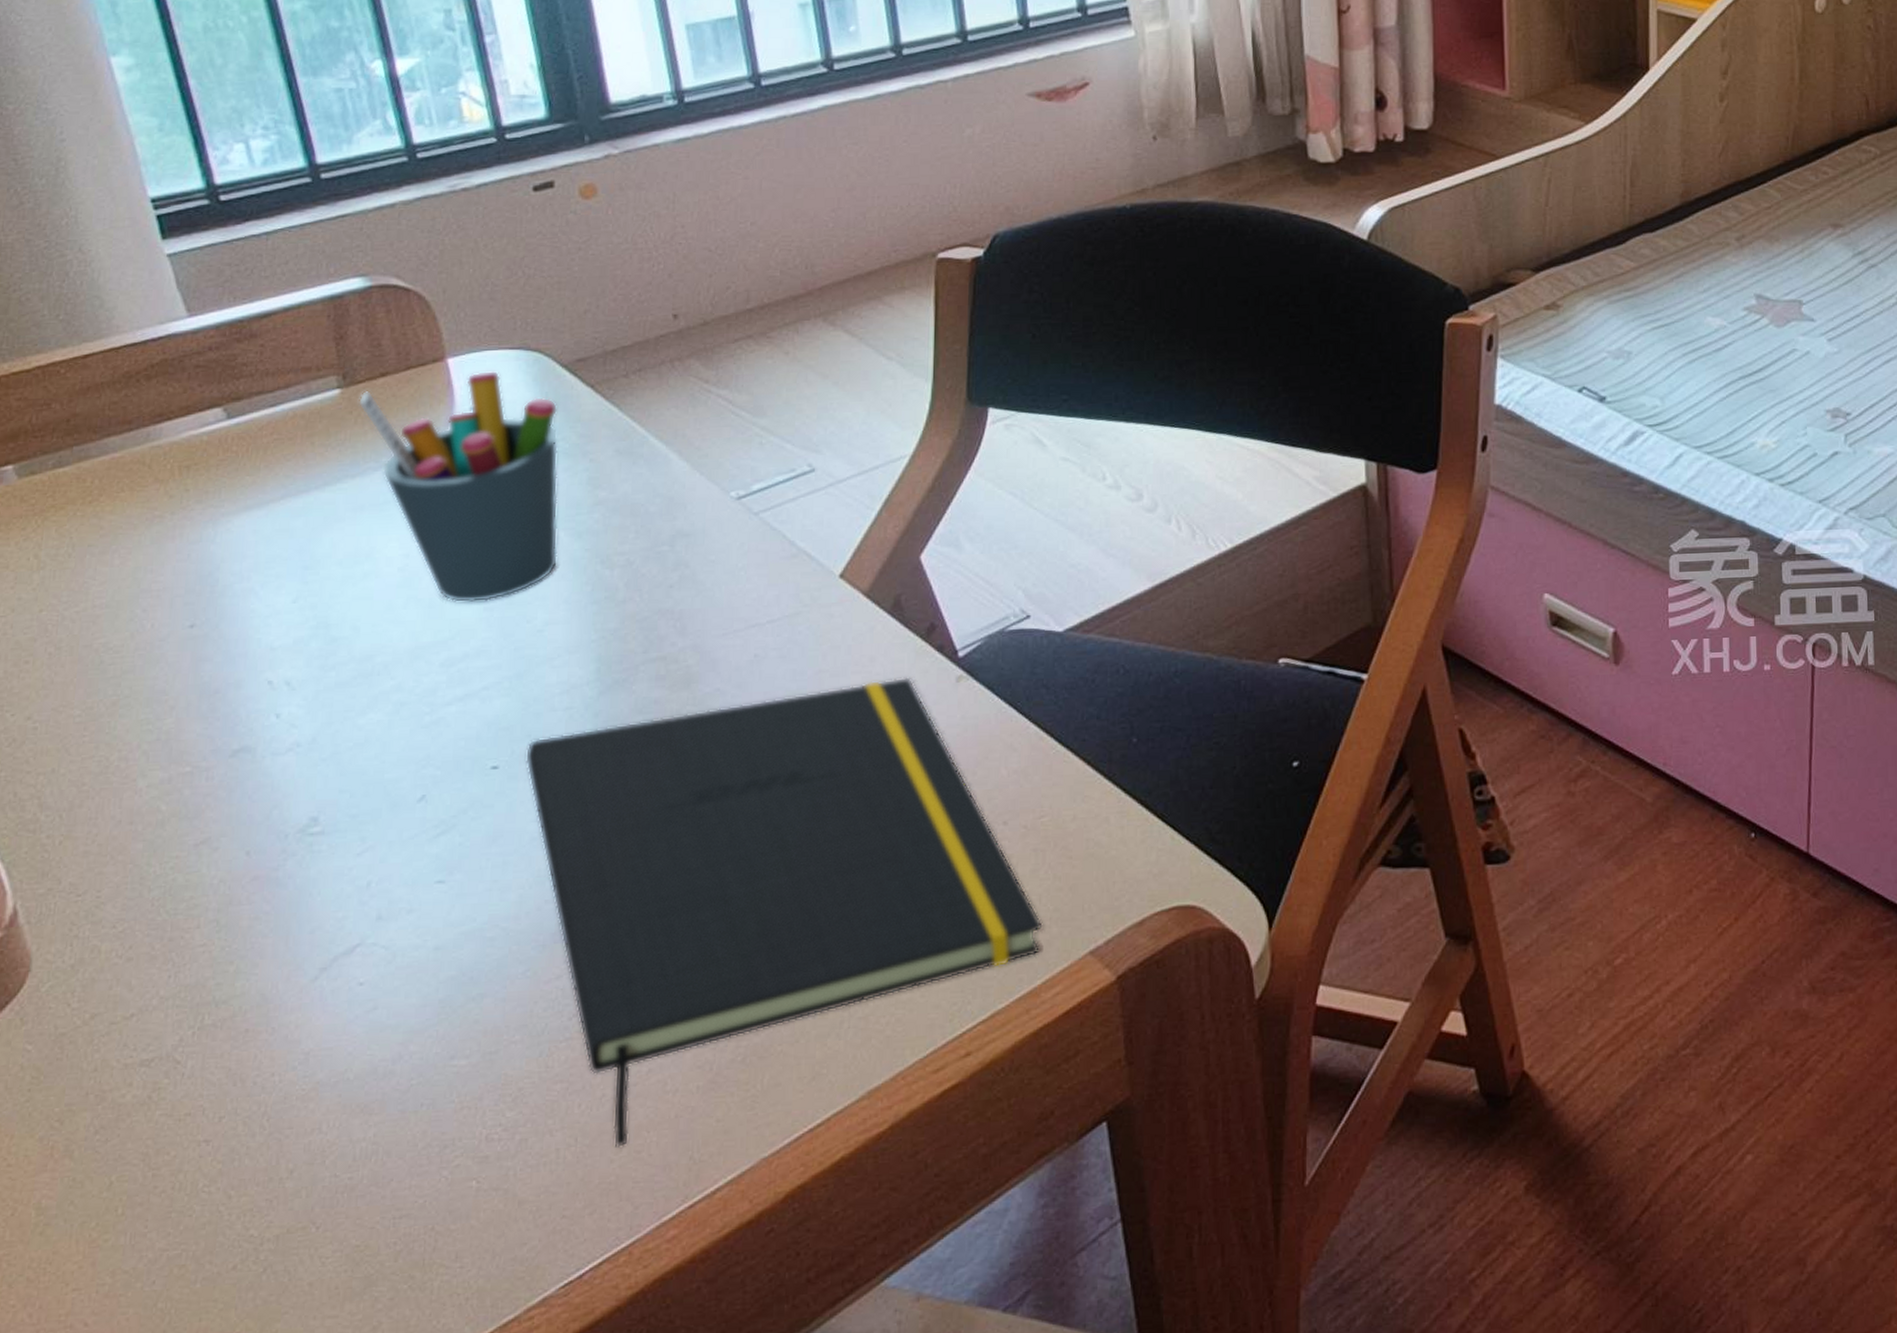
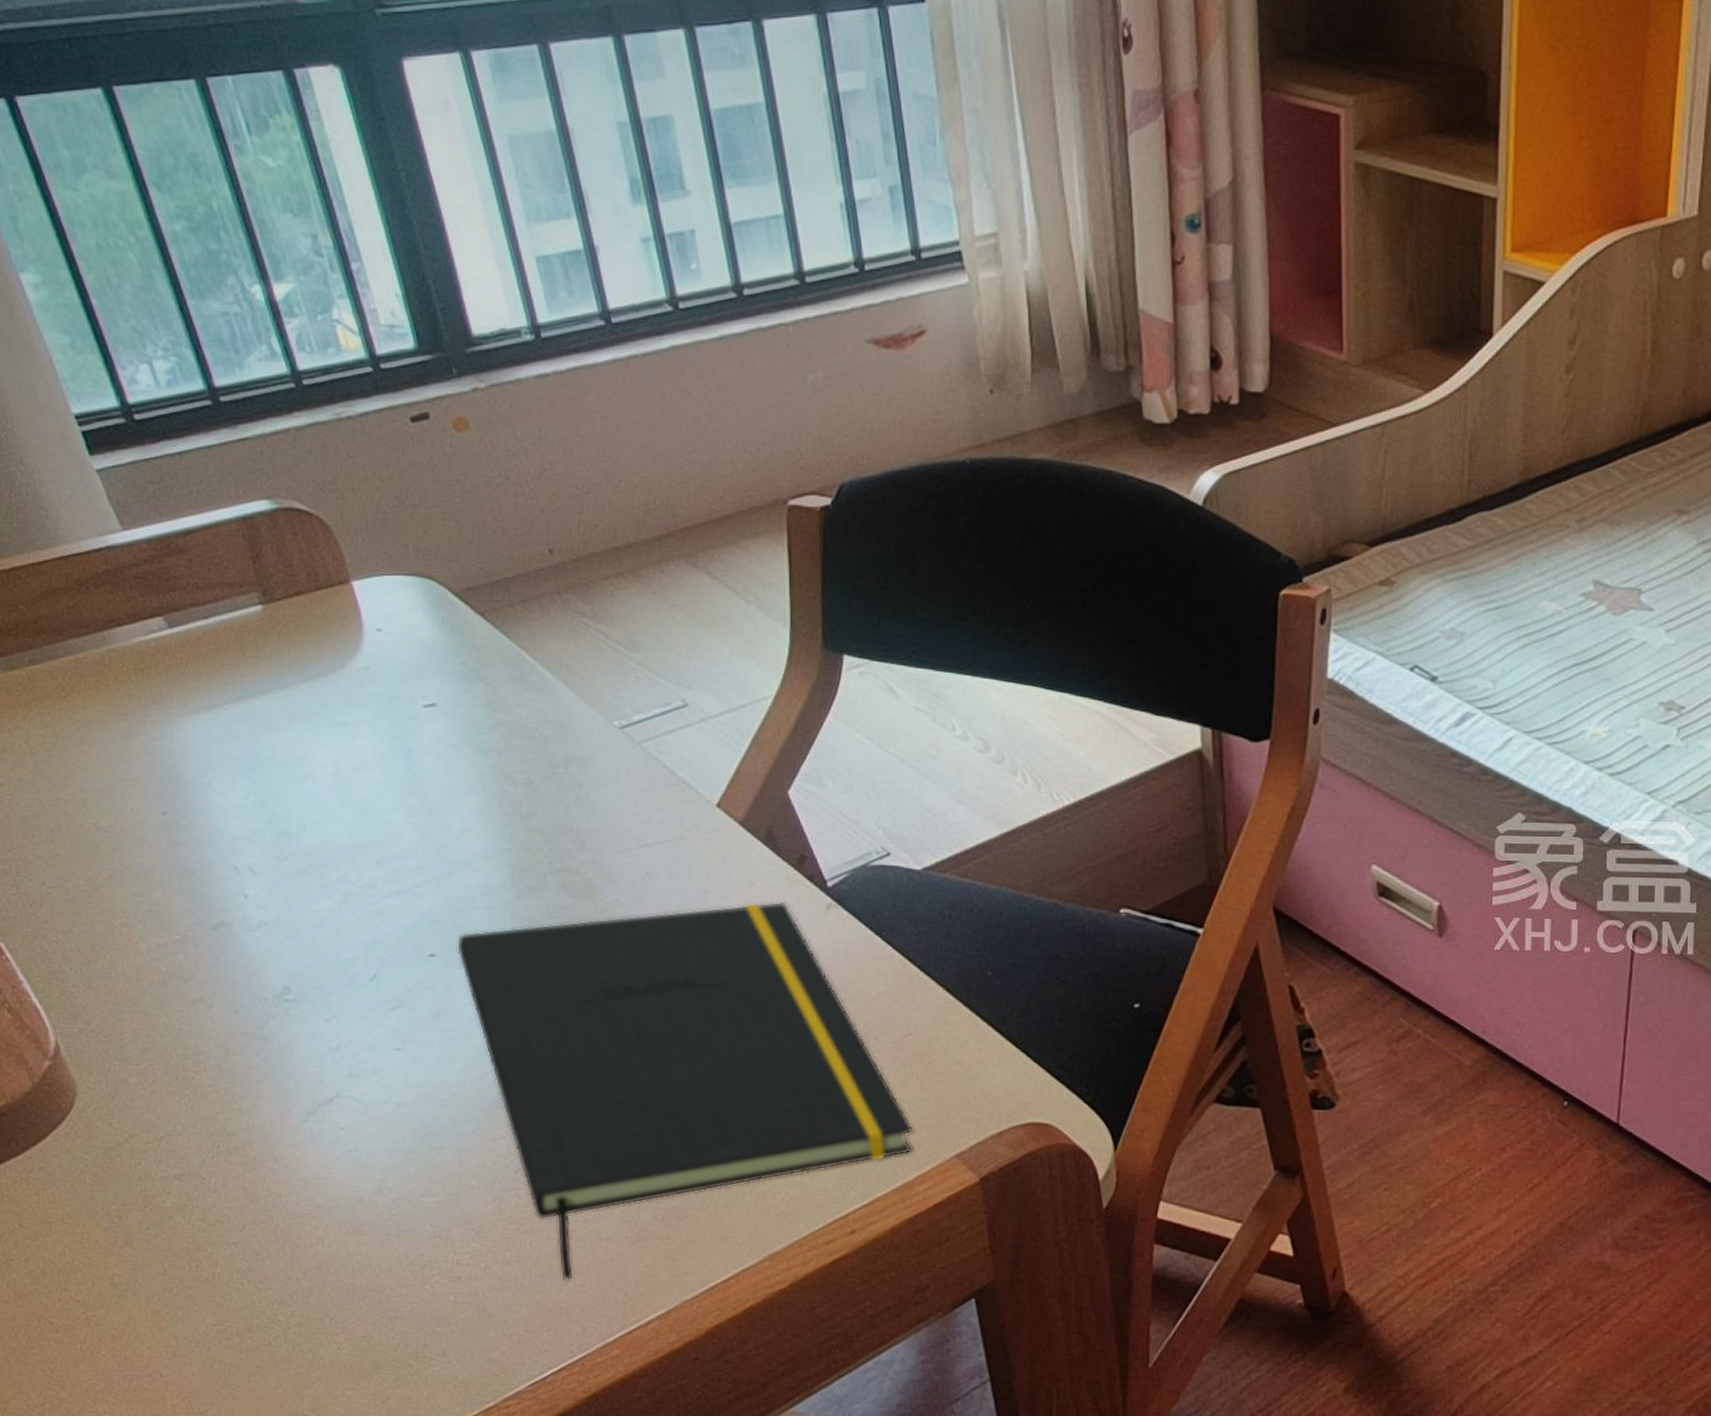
pen holder: present [357,370,559,603] -> none [278,594,468,809]

